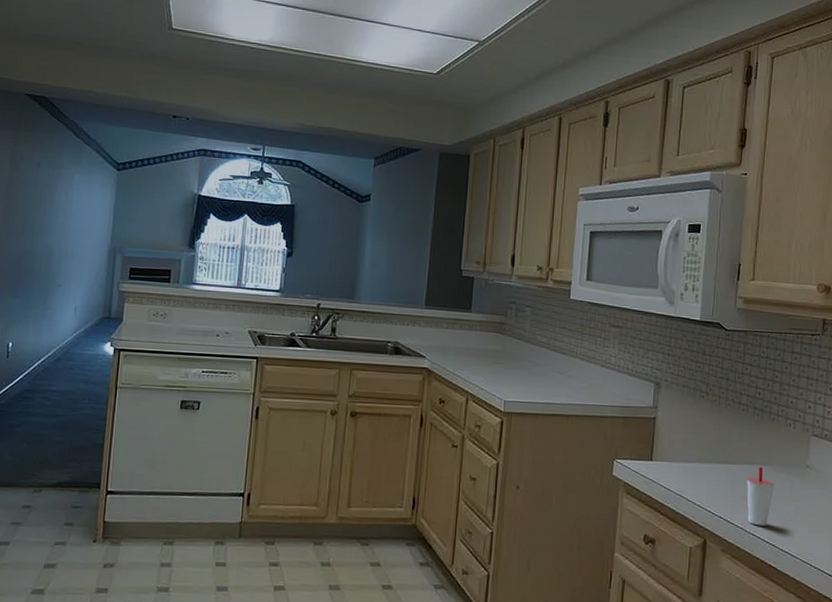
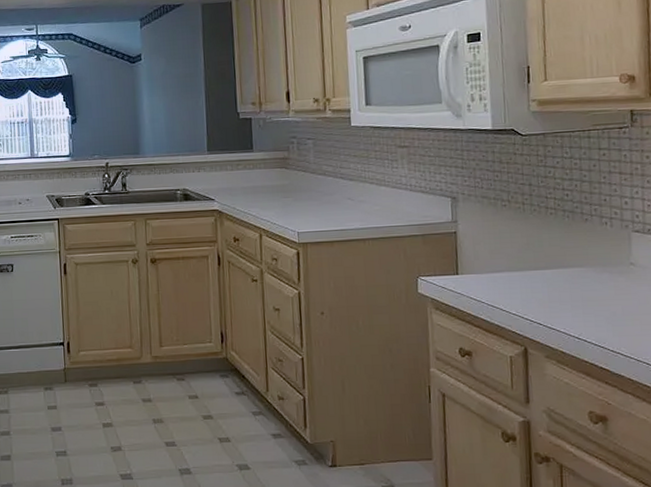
cup: present [746,466,775,526] -> none [563,269,597,329]

